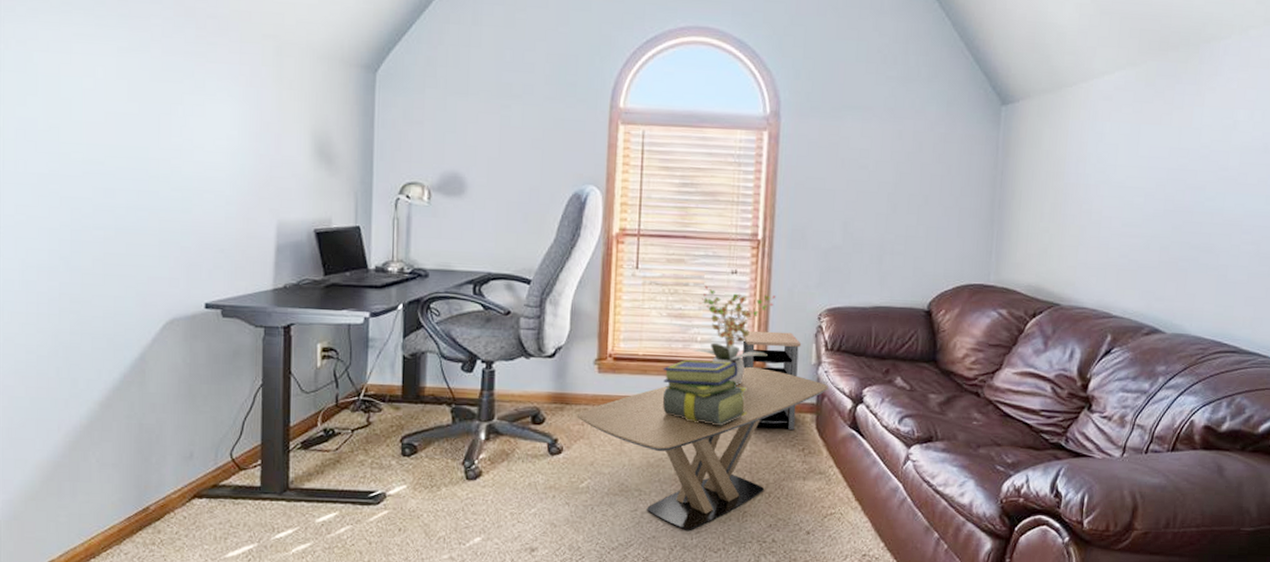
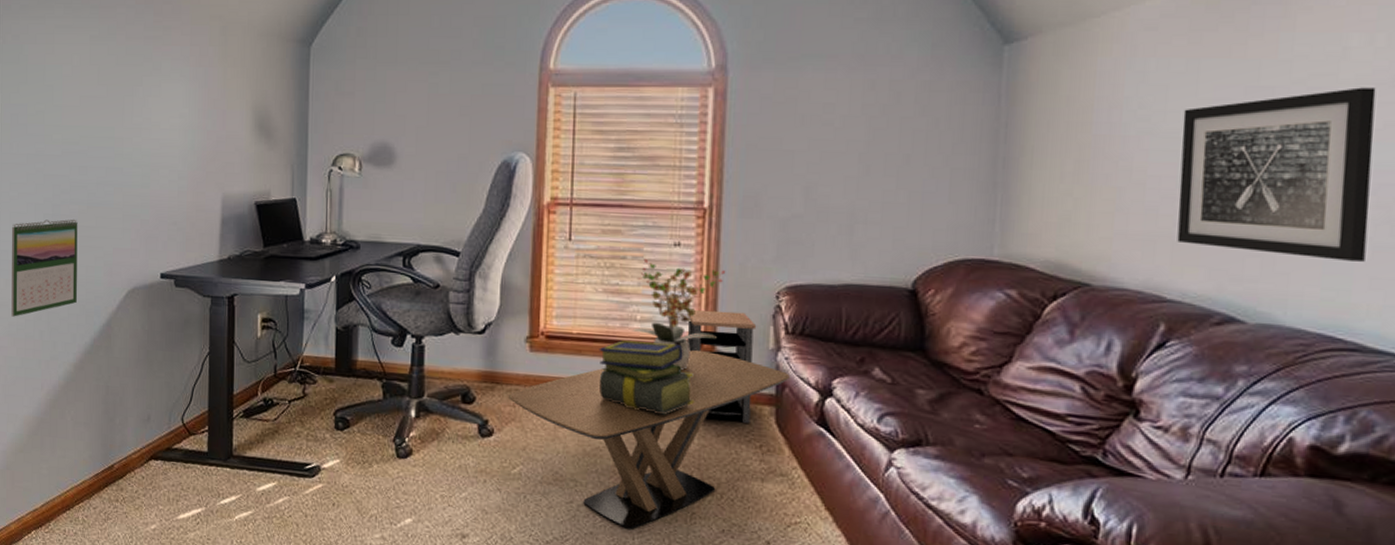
calendar: none [17,245,103,353] -> present [11,219,78,317]
wall art: none [1121,151,1254,285] -> present [1177,87,1376,262]

